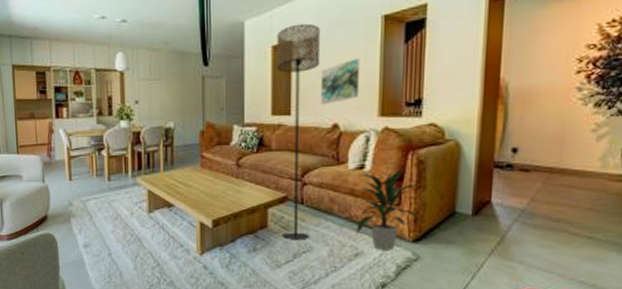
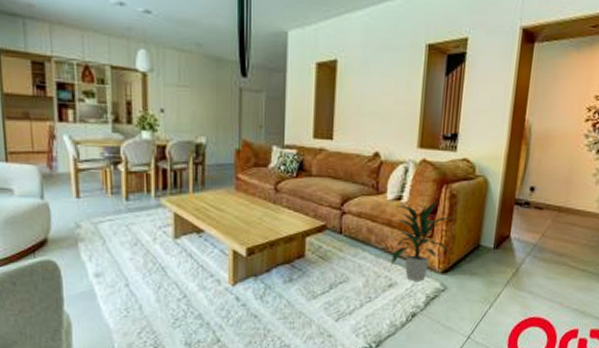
floor lamp: present [277,23,321,239] -> none [320,42,367,270]
wall art: present [320,58,360,105] -> none [362,86,404,132]

